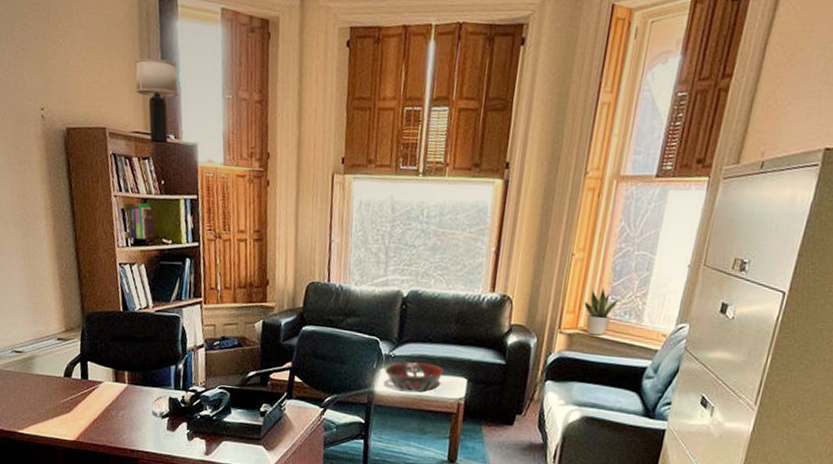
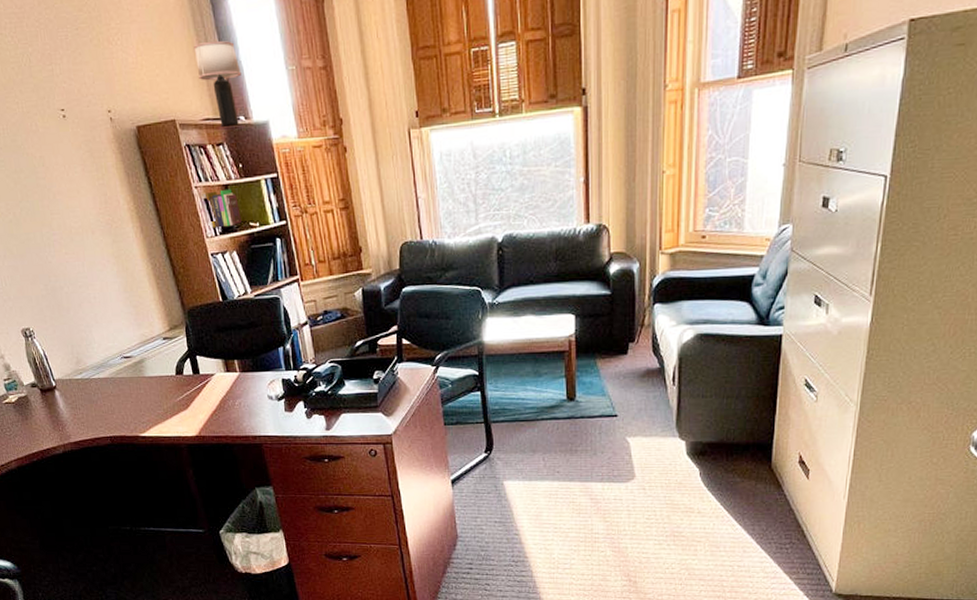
decorative bowl: present [384,361,445,392] -> none [491,305,551,337]
potted plant: present [584,288,619,336] -> none [682,201,717,251]

